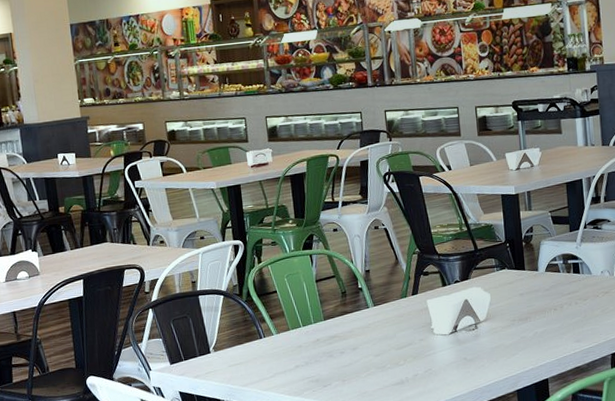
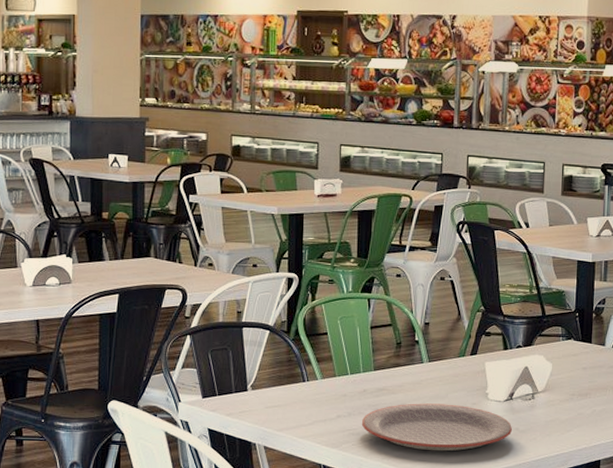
plate: none [319,343,460,389] -> present [361,403,512,452]

